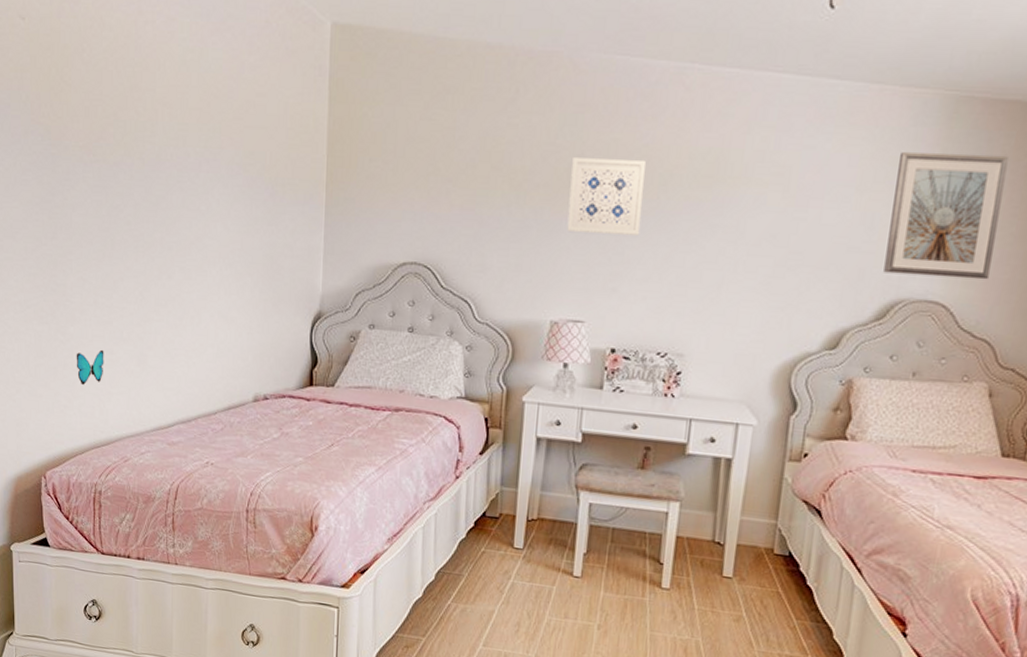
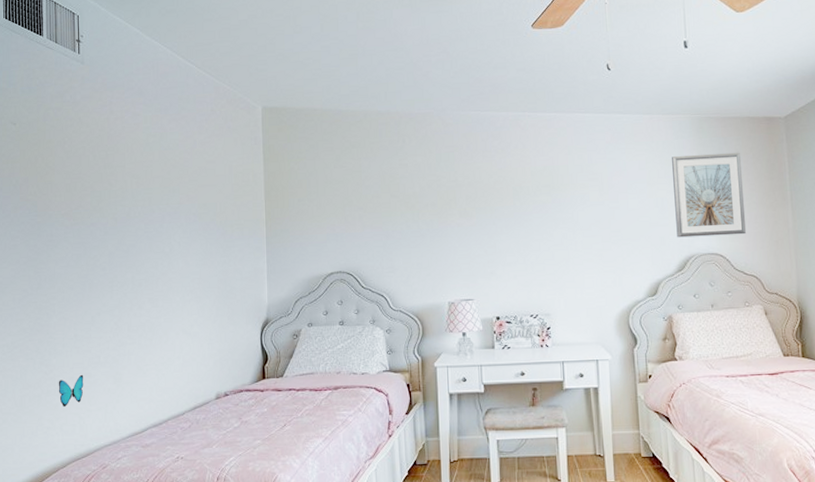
wall art: present [567,158,645,236] -> none [450,179,505,235]

